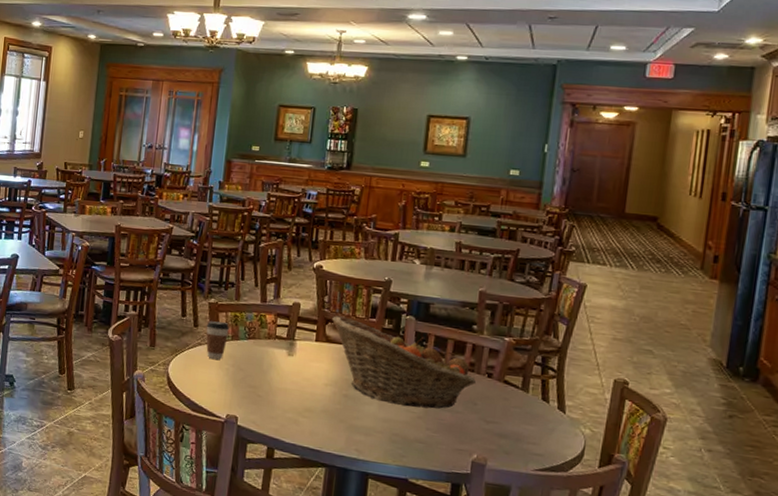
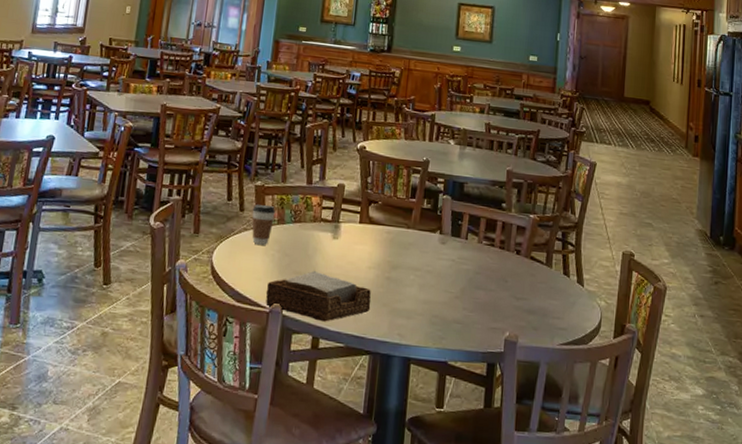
napkin holder: none [220,385,328,434] -> present [265,270,371,322]
fruit basket: present [332,316,476,409] -> none [375,197,506,288]

